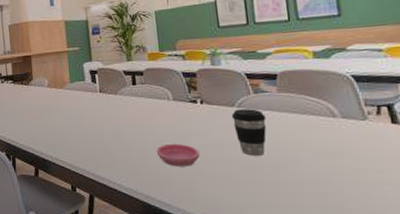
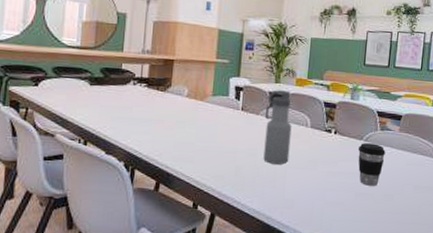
water bottle: none [122,67,157,142] -> present [263,90,292,165]
saucer: present [156,143,200,167] -> none [285,168,324,191]

